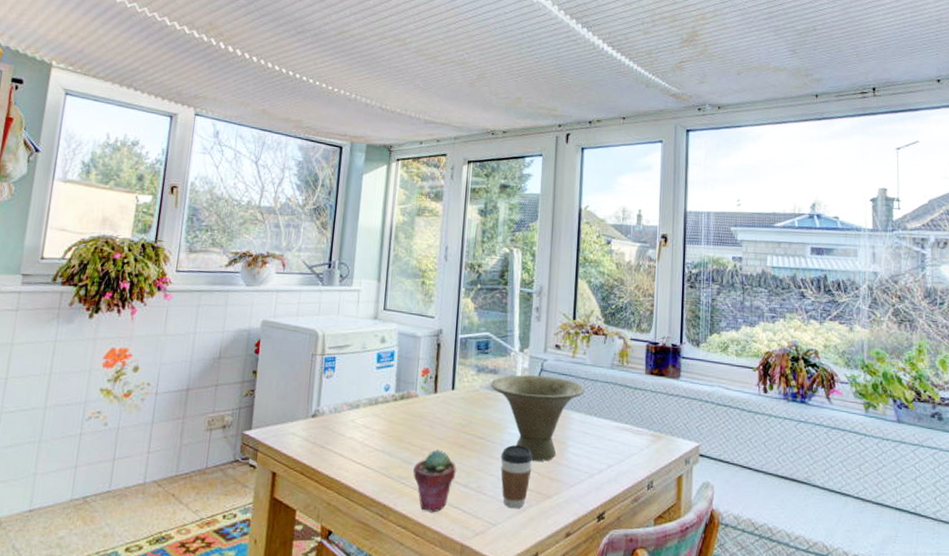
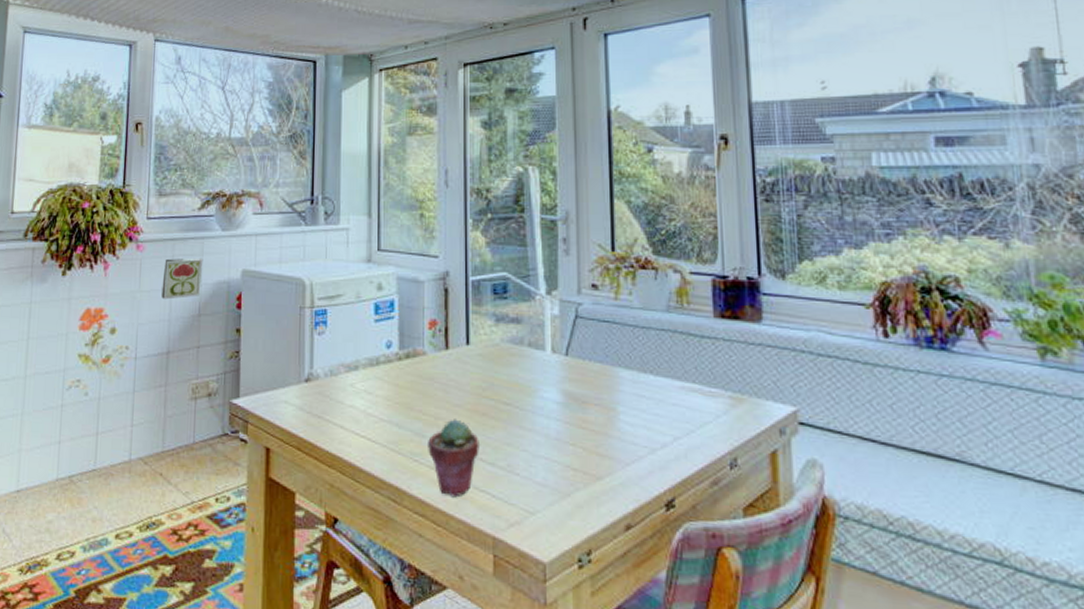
decorative tile: none [185,307,227,343] -> present [162,258,203,300]
bowl: present [491,375,585,461] -> none [514,324,634,433]
coffee cup: present [500,445,533,509] -> none [533,412,574,494]

